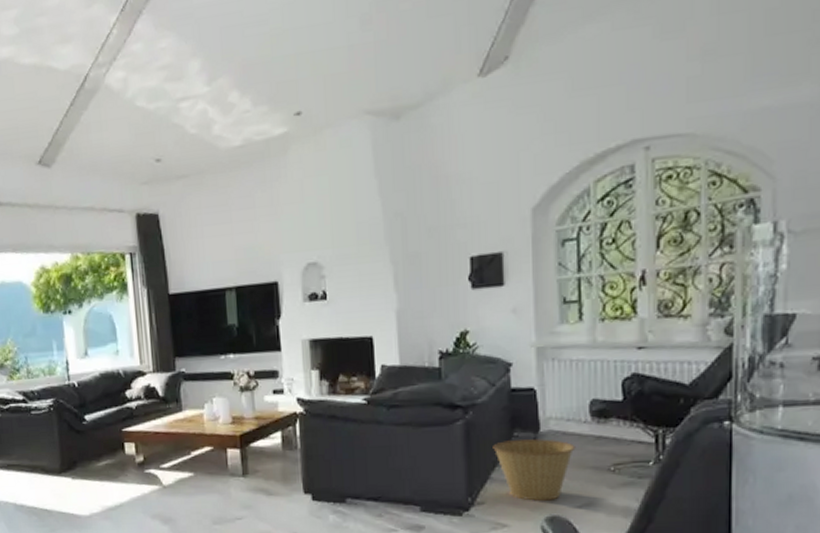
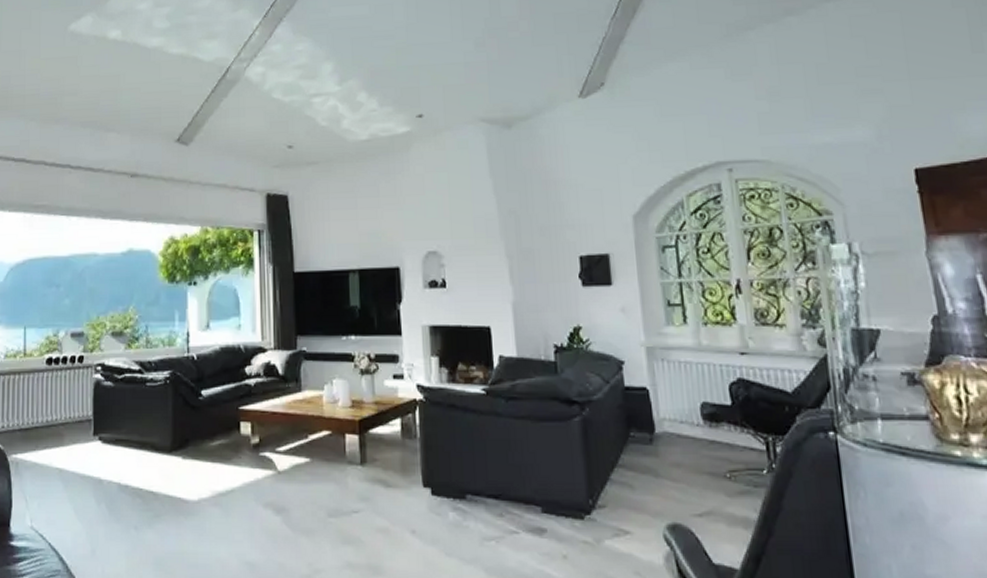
basket: present [493,439,576,501] -> none [610,440,691,507]

